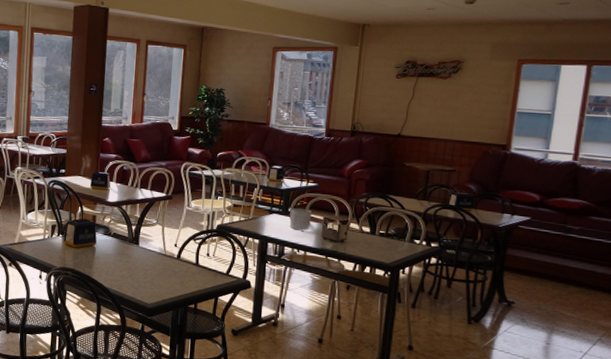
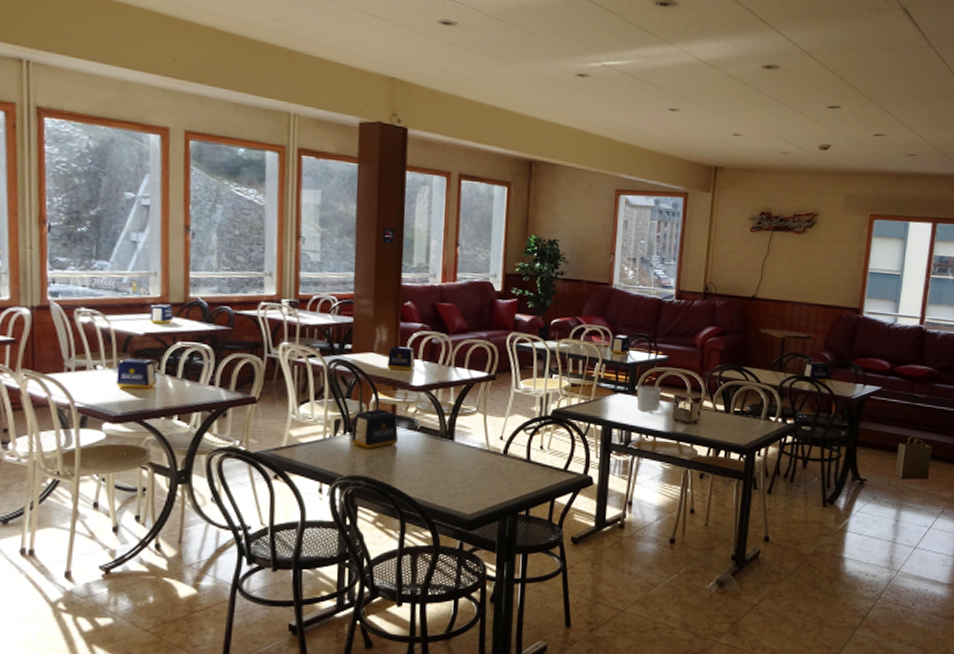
shopping bag: none [546,264,588,307] -> present [895,436,932,480]

